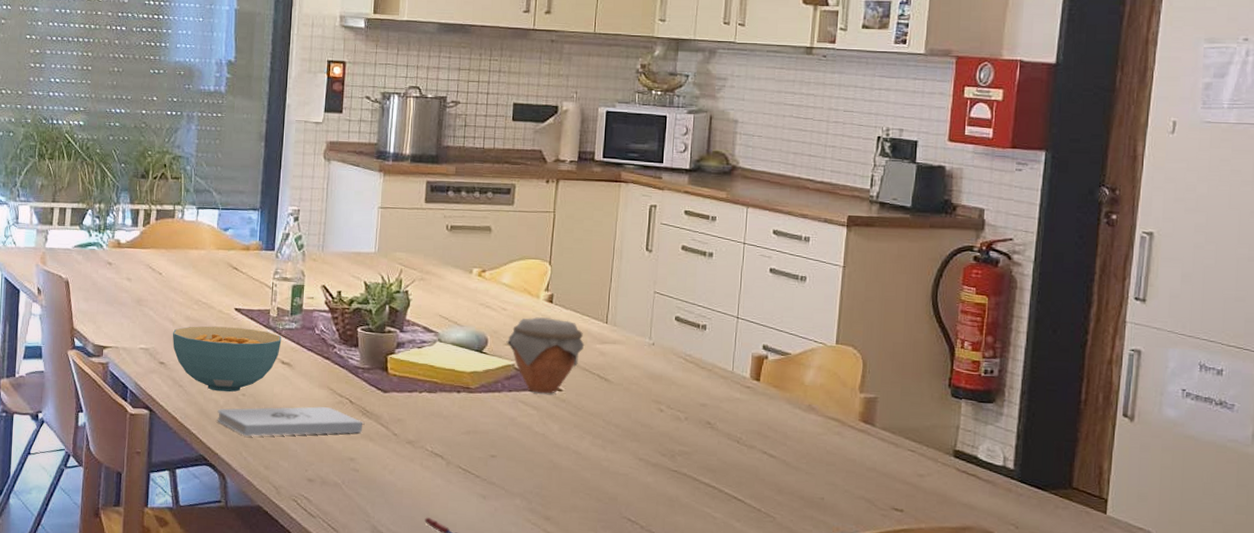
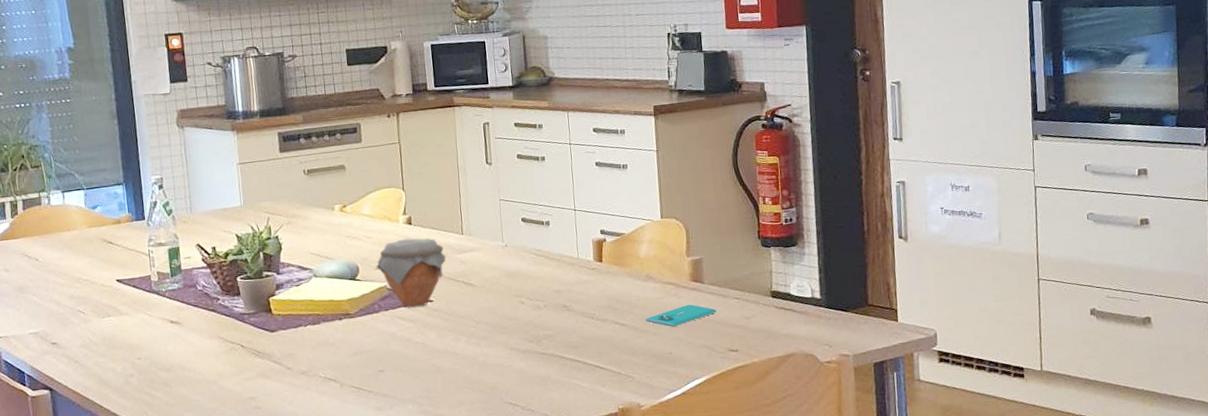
cereal bowl: present [172,326,282,392] -> none [59,296,167,360]
notepad: present [218,406,362,437] -> none [117,355,258,397]
smartphone: none [799,447,886,470] -> present [645,304,717,327]

